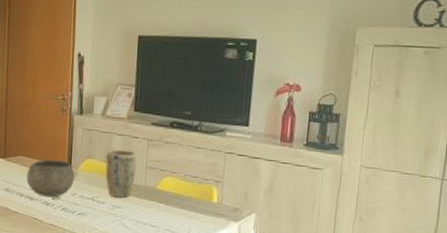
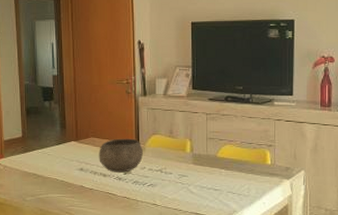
plant pot: present [105,149,137,198] -> none [170,124,197,167]

